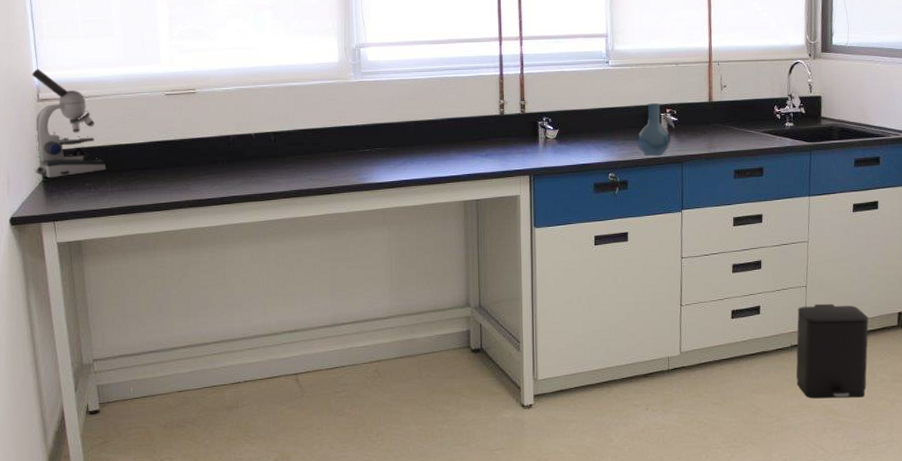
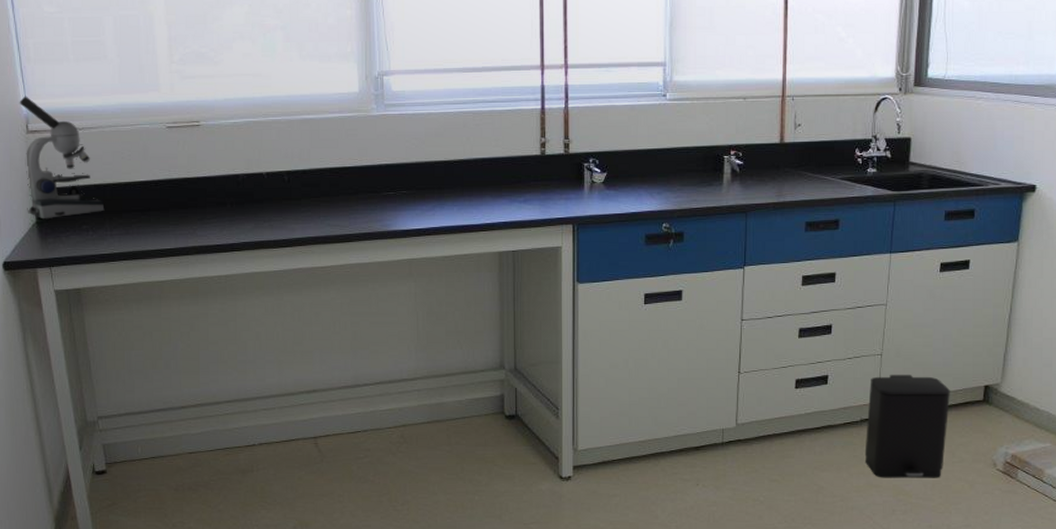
flask: present [636,103,671,157] -> none [695,144,734,205]

